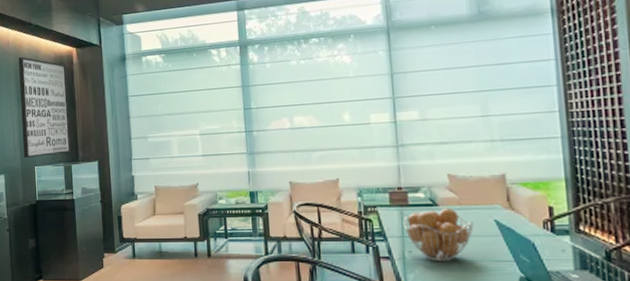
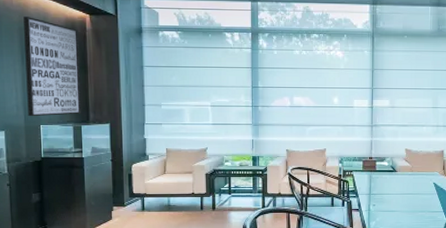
fruit basket: present [403,207,474,262] -> none [371,173,419,213]

